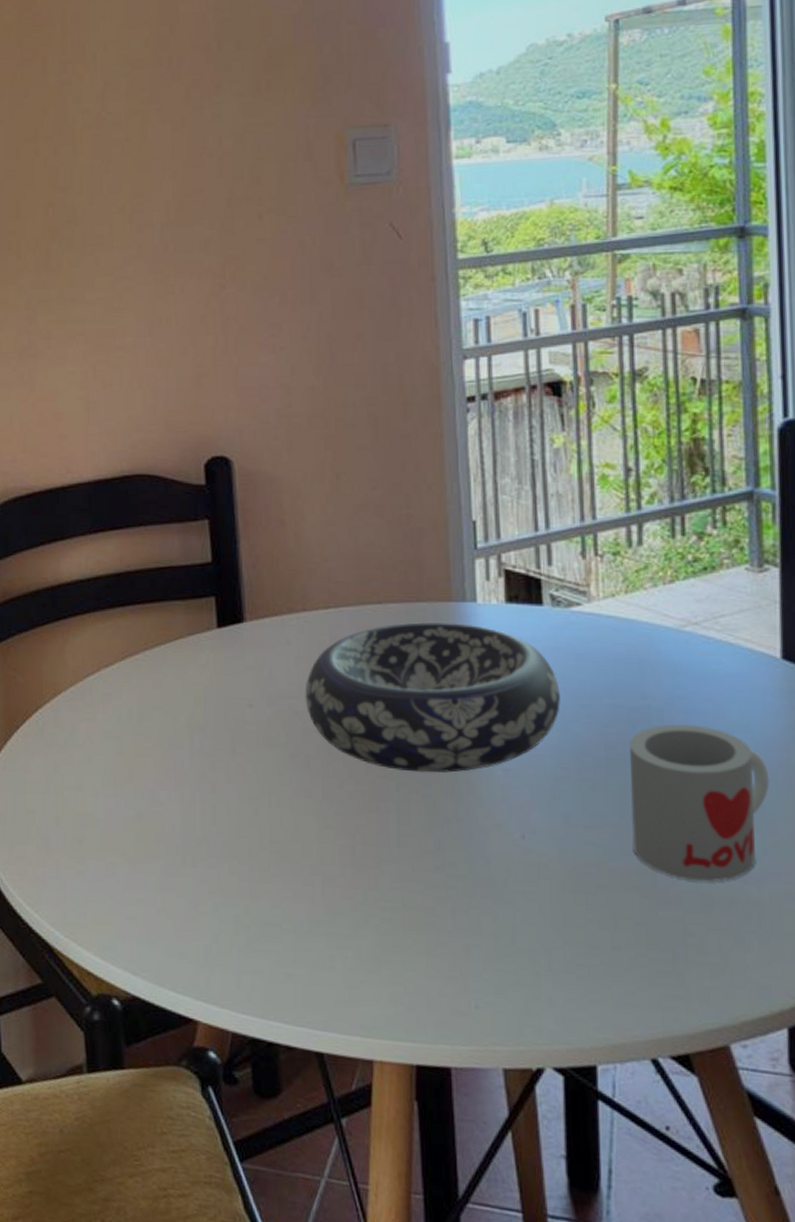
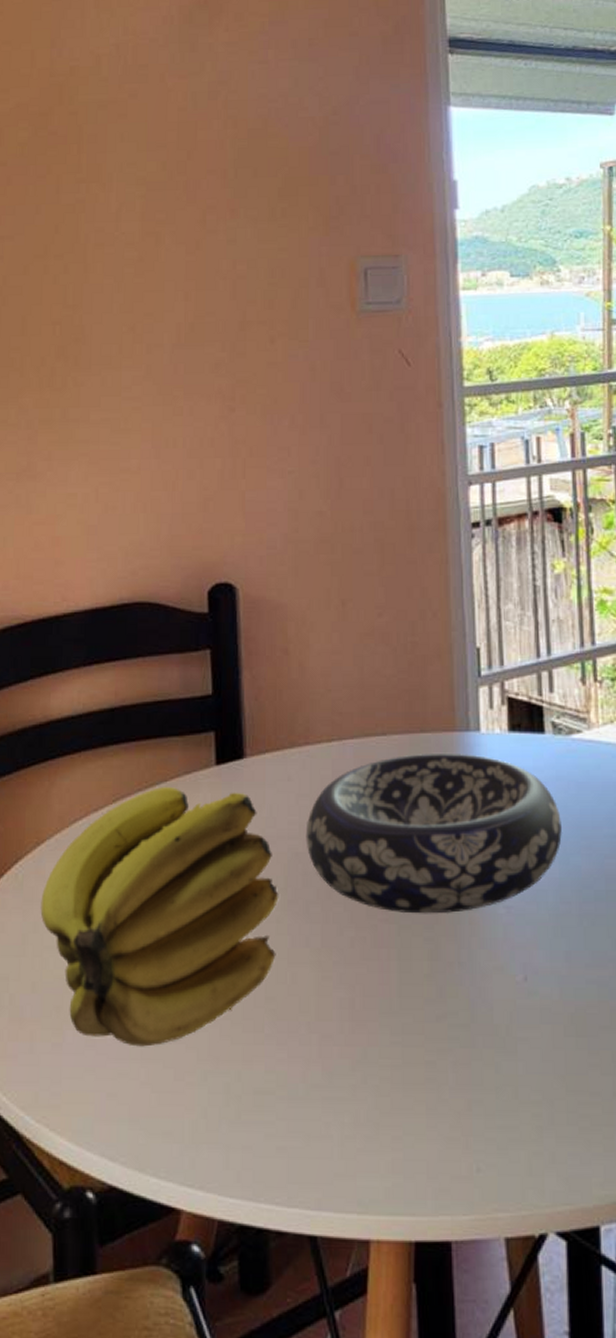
banana: none [60,646,281,879] -> present [40,786,279,1047]

